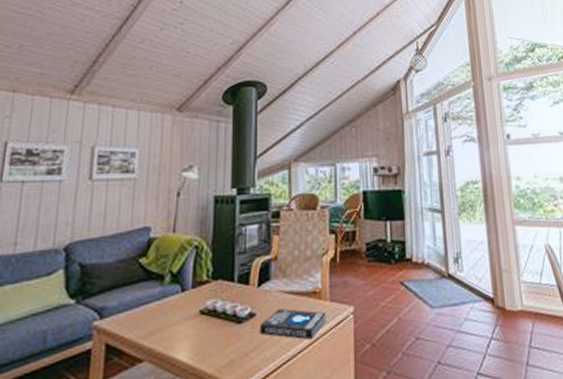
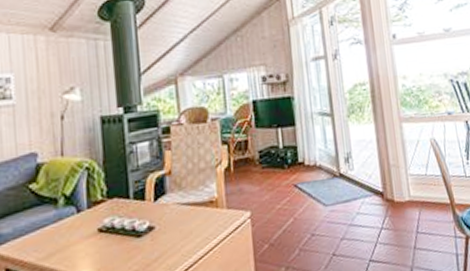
book: present [260,309,326,340] -> none [160,219,224,246]

